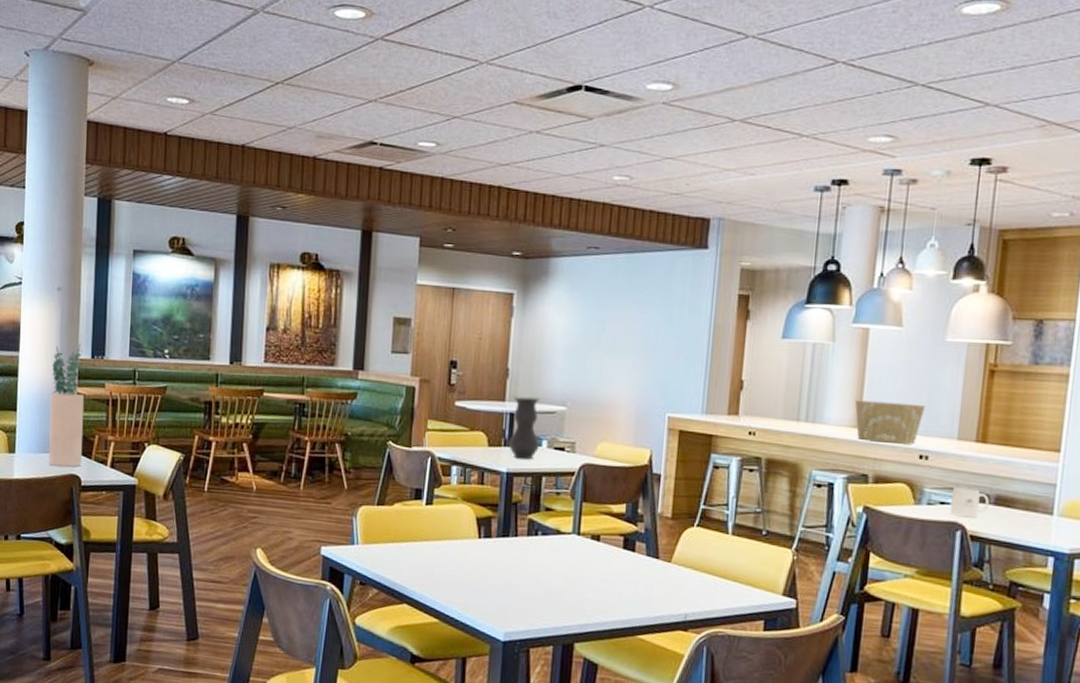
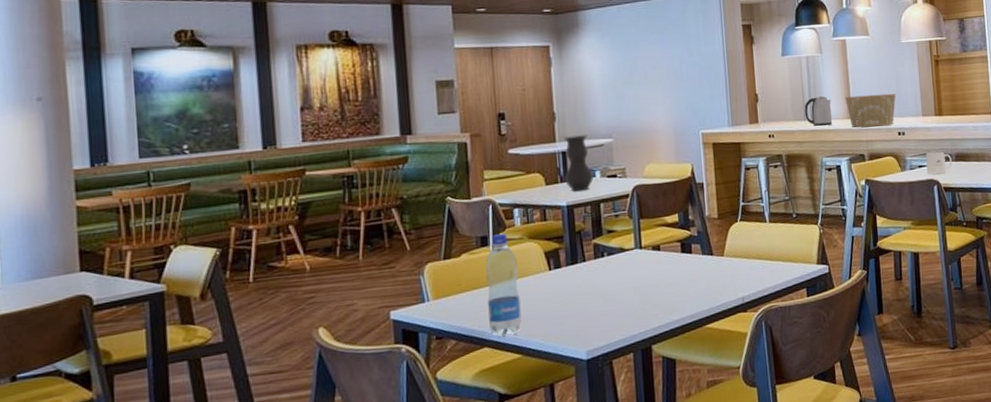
vase: present [49,342,85,468] -> none [39,152,92,292]
bottle: none [411,488,448,597] -> present [485,233,522,337]
kettle: none [798,393,836,433] -> present [804,95,833,127]

